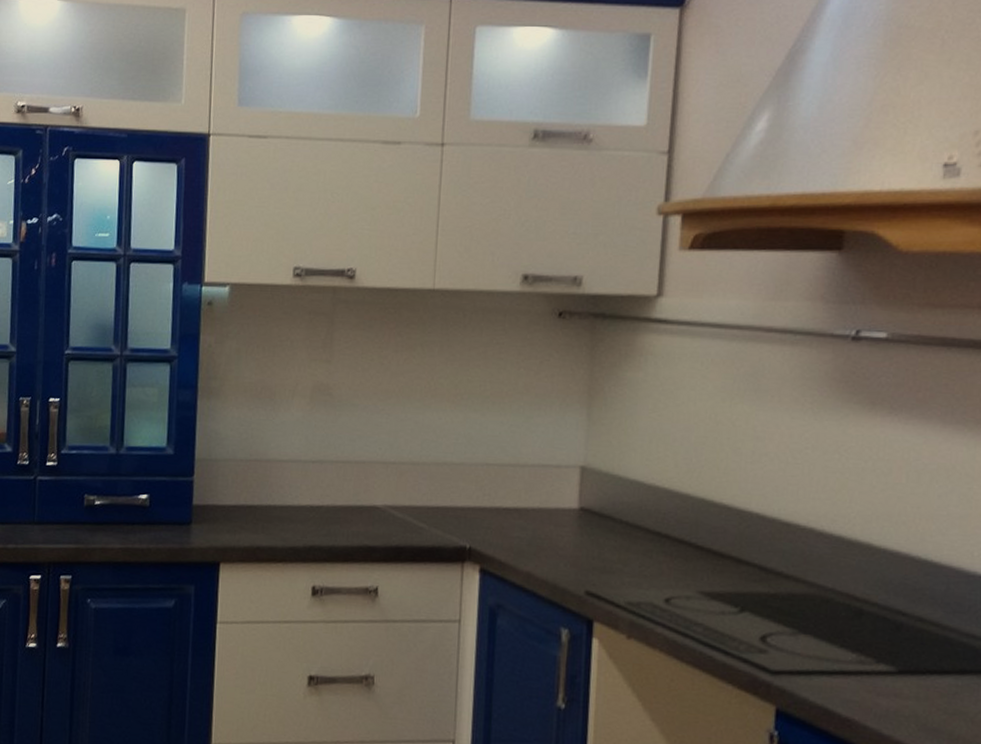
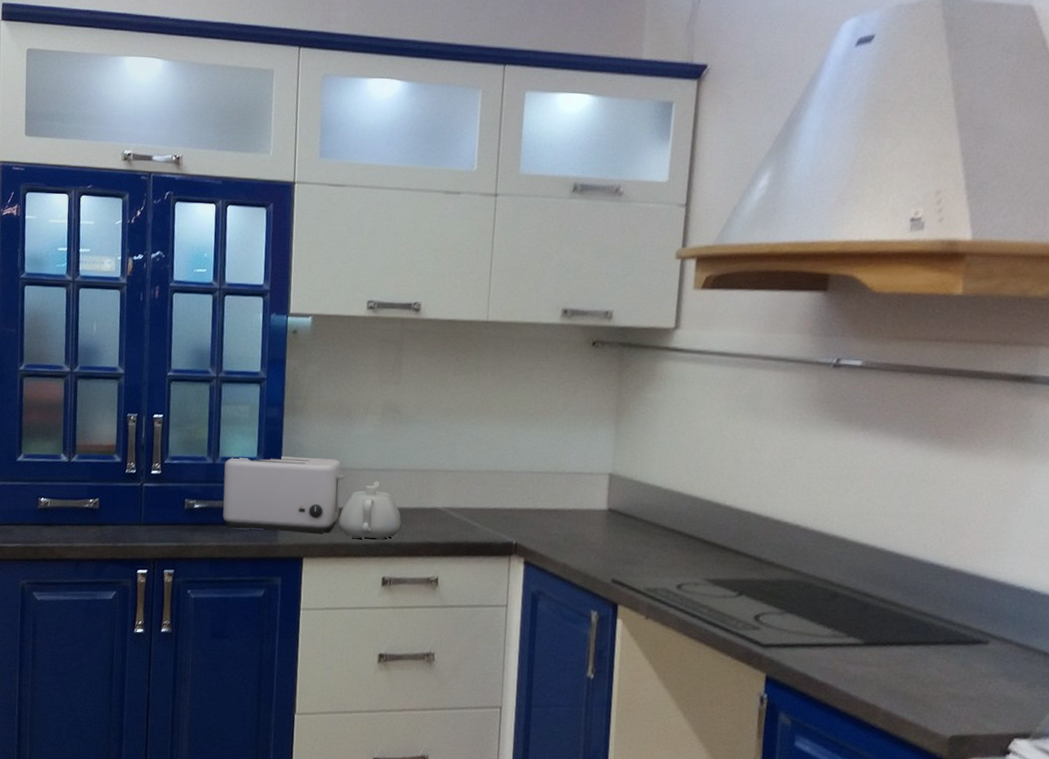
toaster: none [127,446,268,536] -> present [223,456,345,534]
teapot: none [261,474,335,544] -> present [338,481,402,541]

